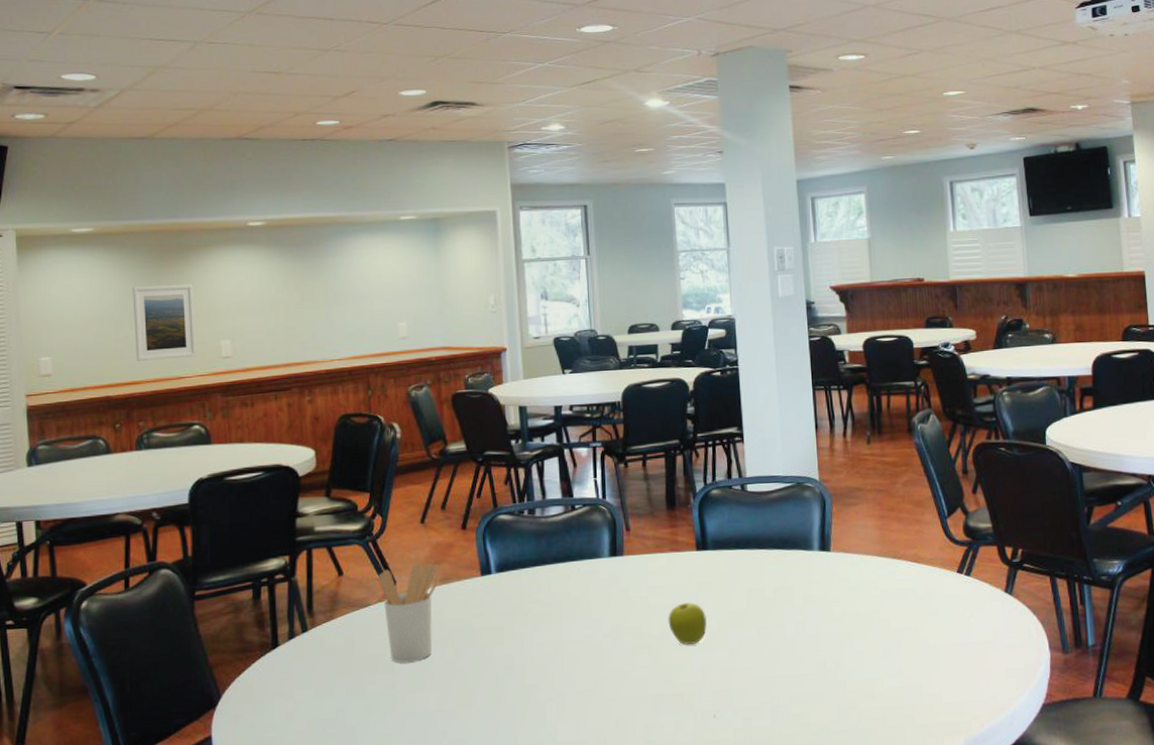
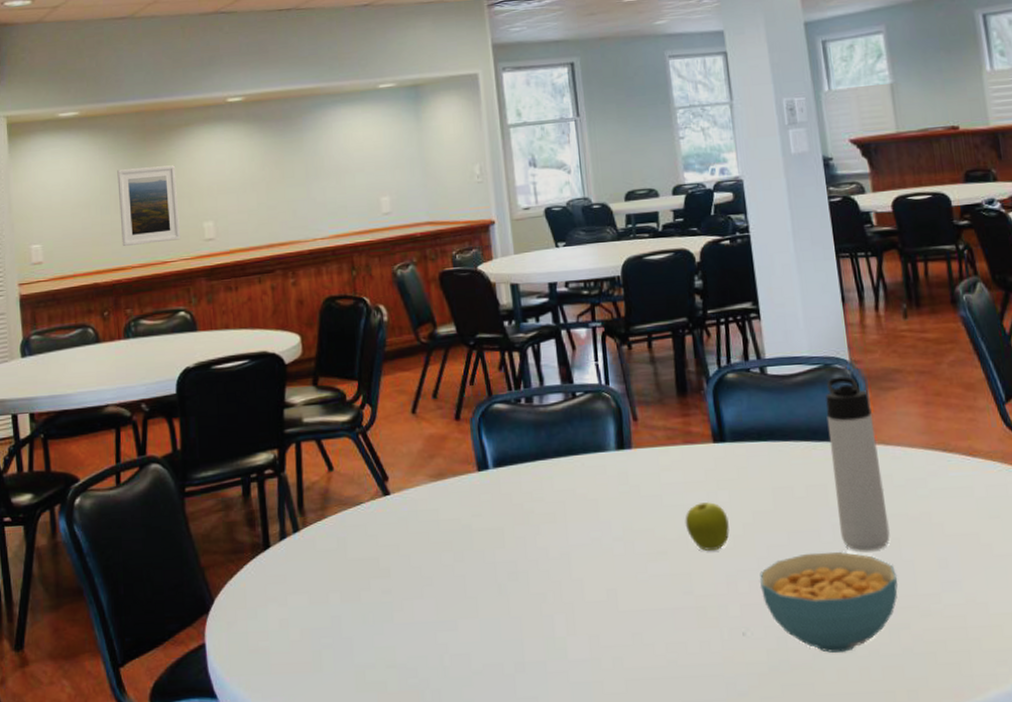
utensil holder: present [377,563,440,663] -> none [369,457,435,567]
cereal bowl: none [730,644,848,730] -> present [759,552,898,653]
thermos bottle: none [796,493,844,644] -> present [825,376,890,551]

